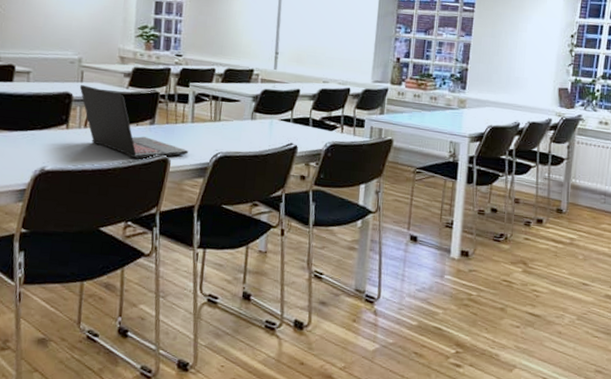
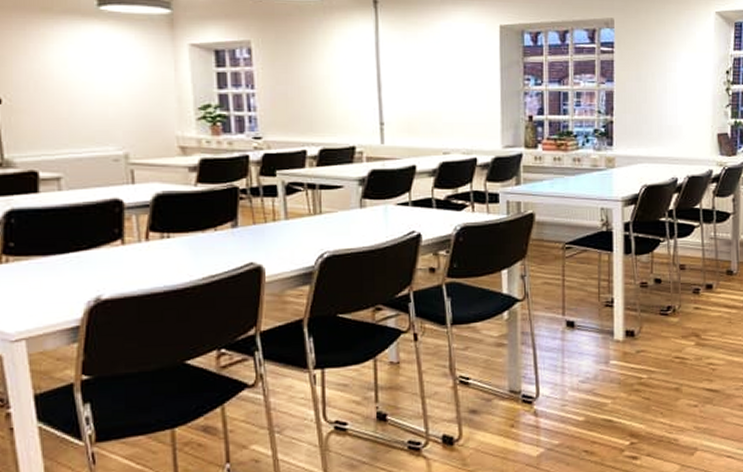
laptop: present [79,85,189,159] -> none [131,188,287,272]

